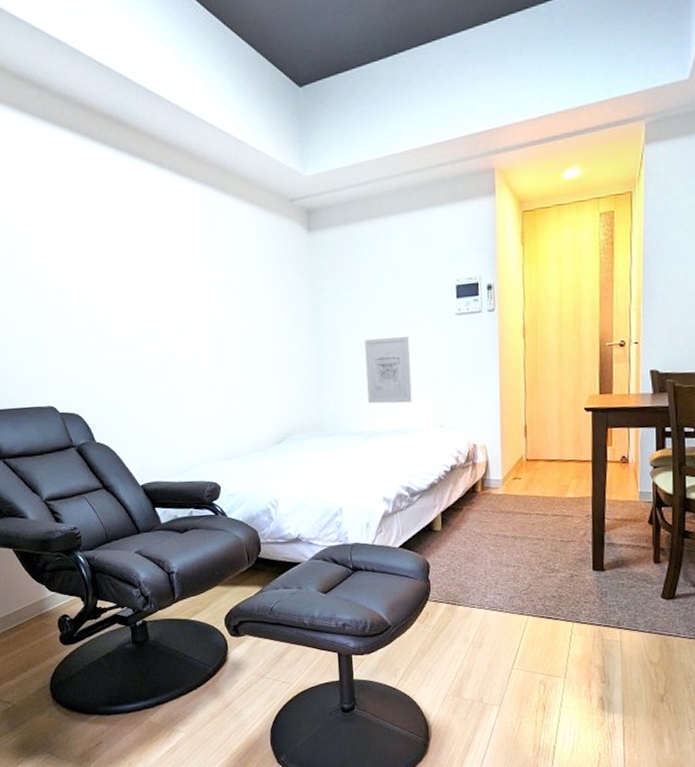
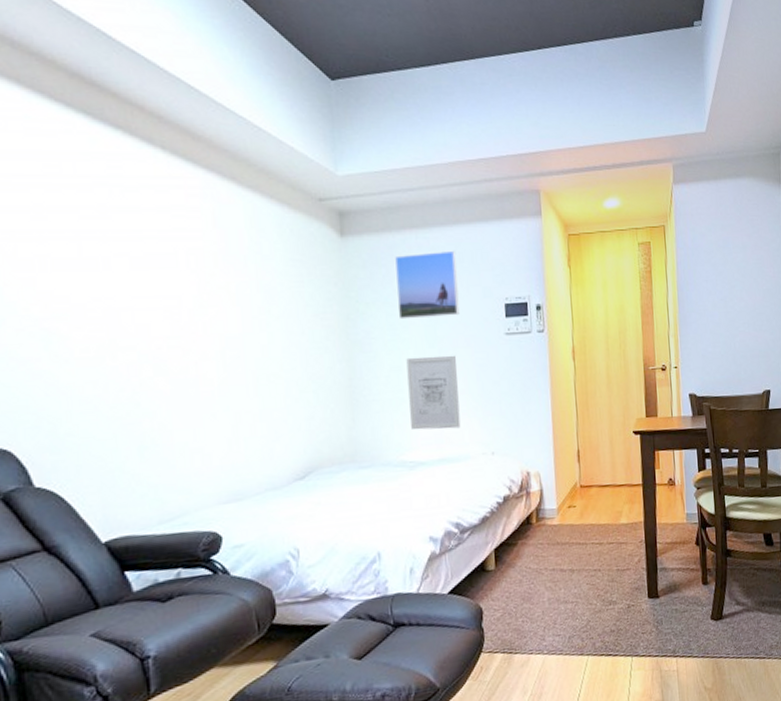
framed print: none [355,236,413,305] -> present [395,250,460,320]

